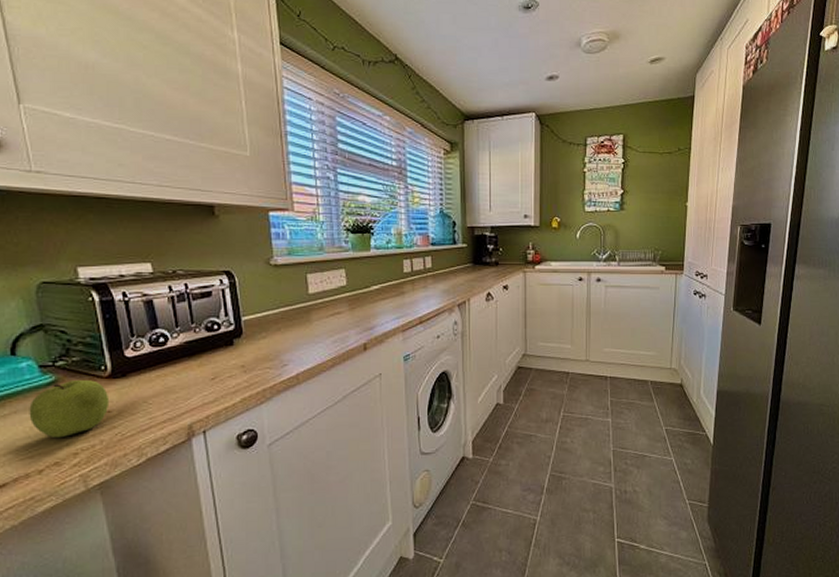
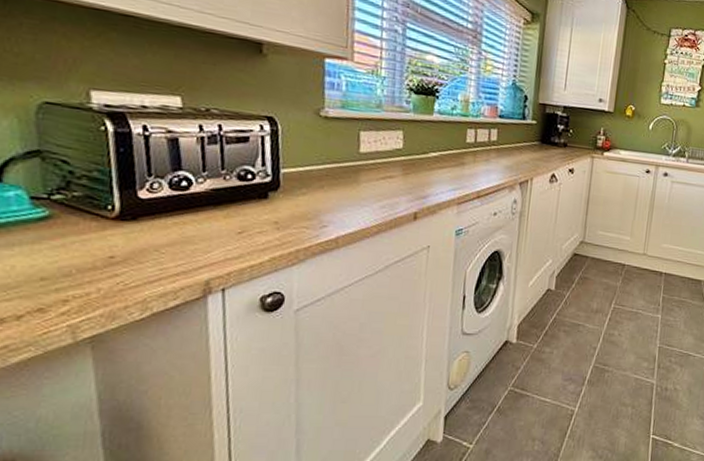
fruit: present [29,379,110,439] -> none [11,217,114,282]

